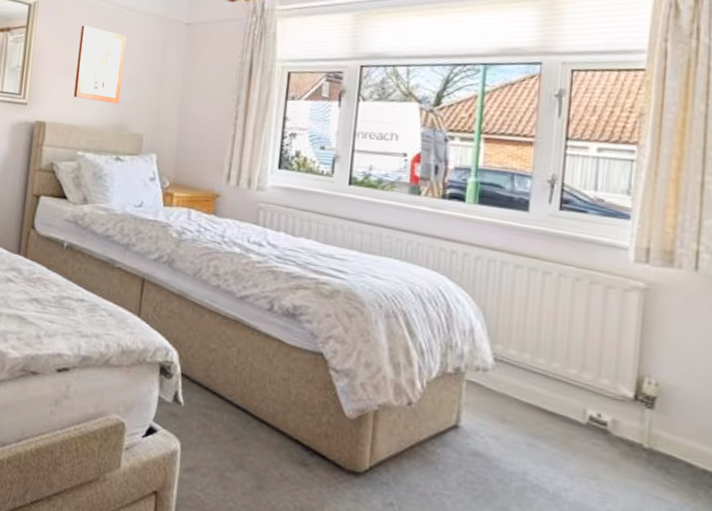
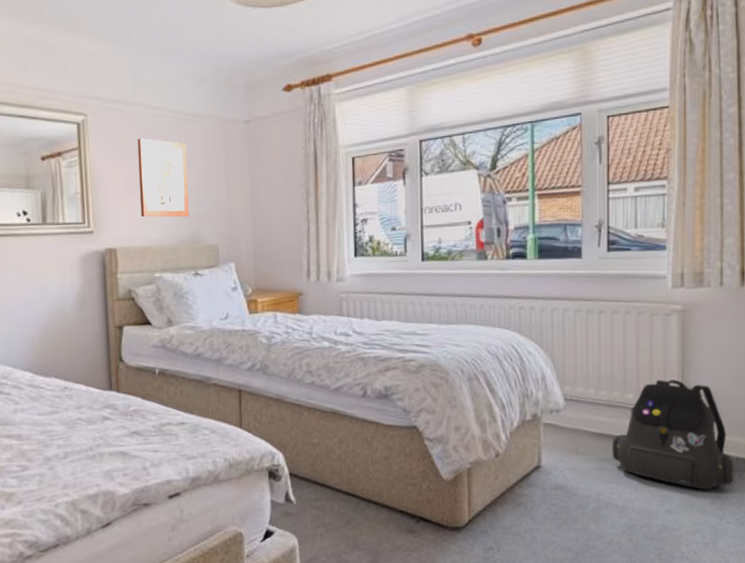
backpack: none [545,359,699,500] -> present [611,379,734,490]

